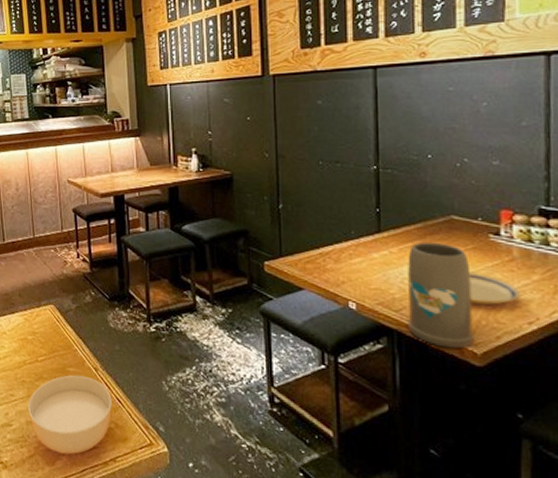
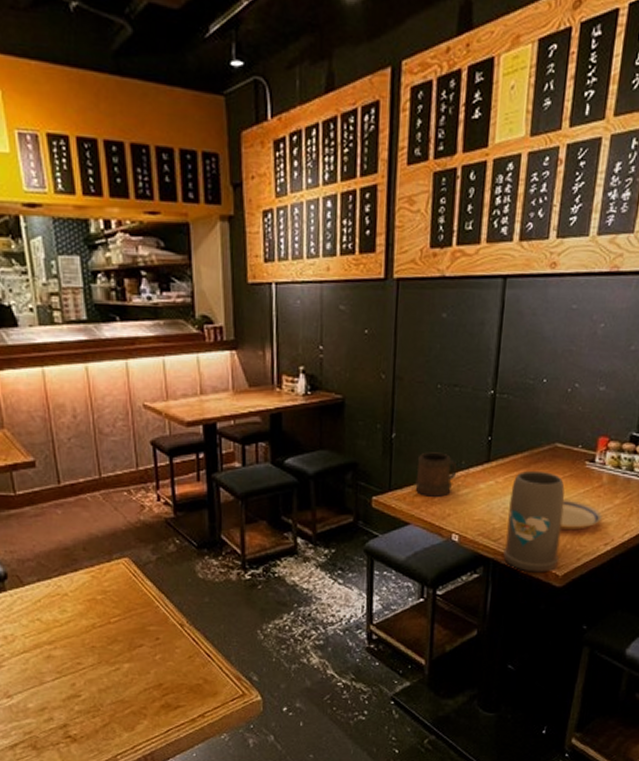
bowl: present [28,374,112,455] -> none [100,633,200,718]
beer mug: none [304,222,348,266] -> present [414,452,457,498]

